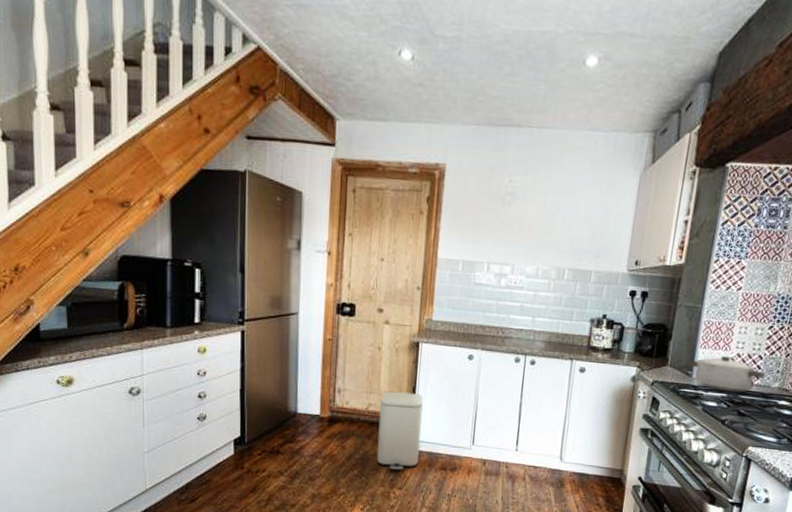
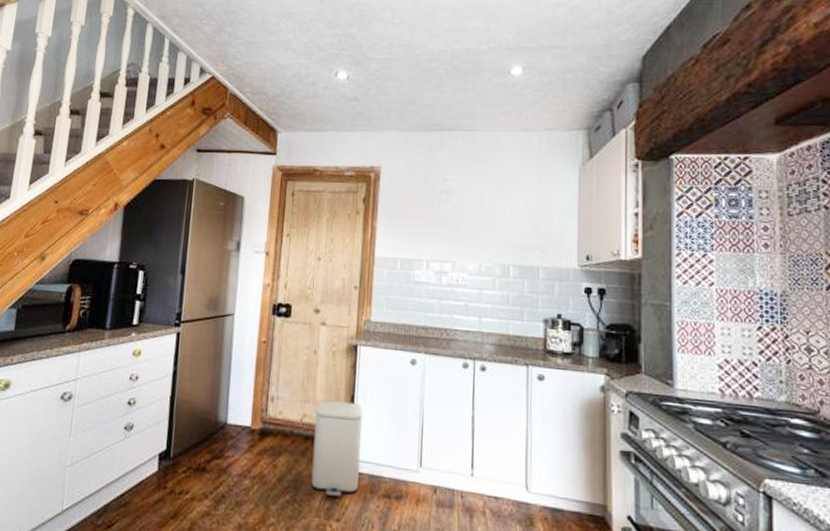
cooking pot: present [687,355,766,393] -> none [665,361,766,408]

